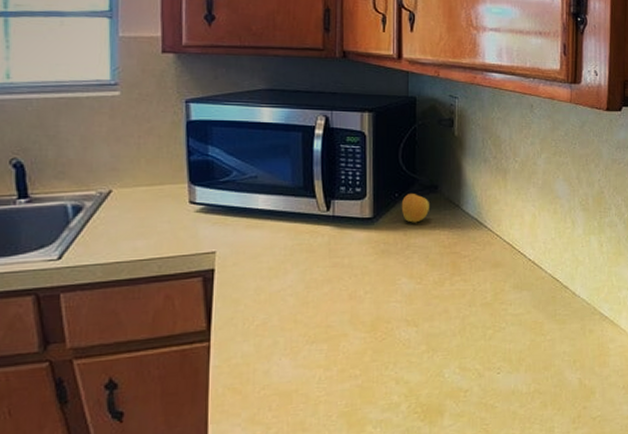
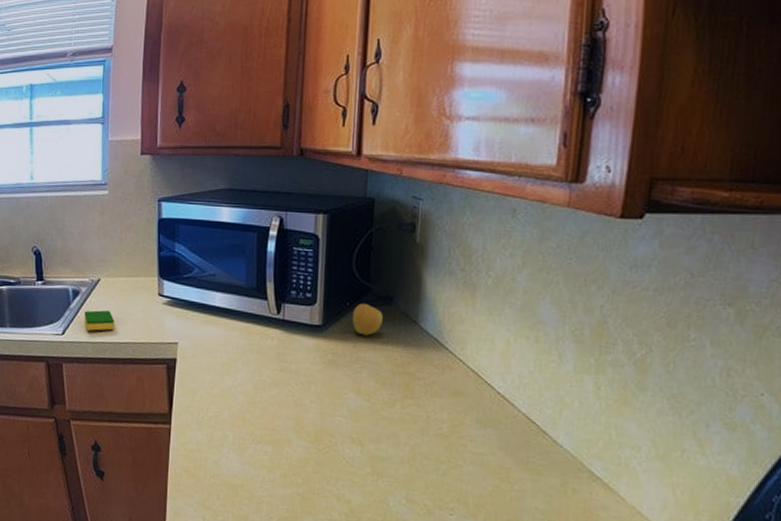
dish sponge: none [90,224,132,251] -> present [84,310,114,331]

